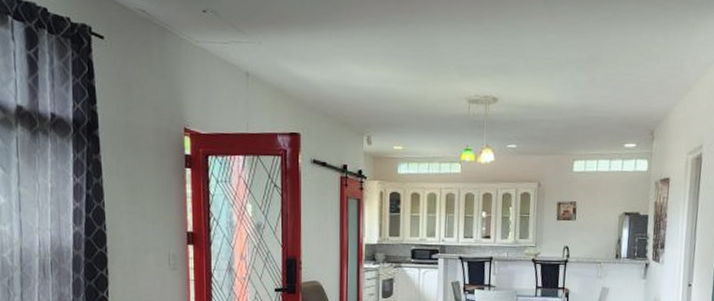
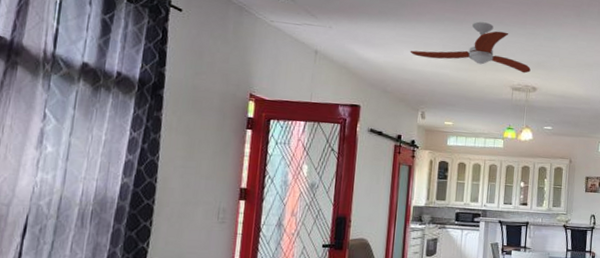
ceiling fan: none [349,20,490,81] -> present [410,21,531,74]

